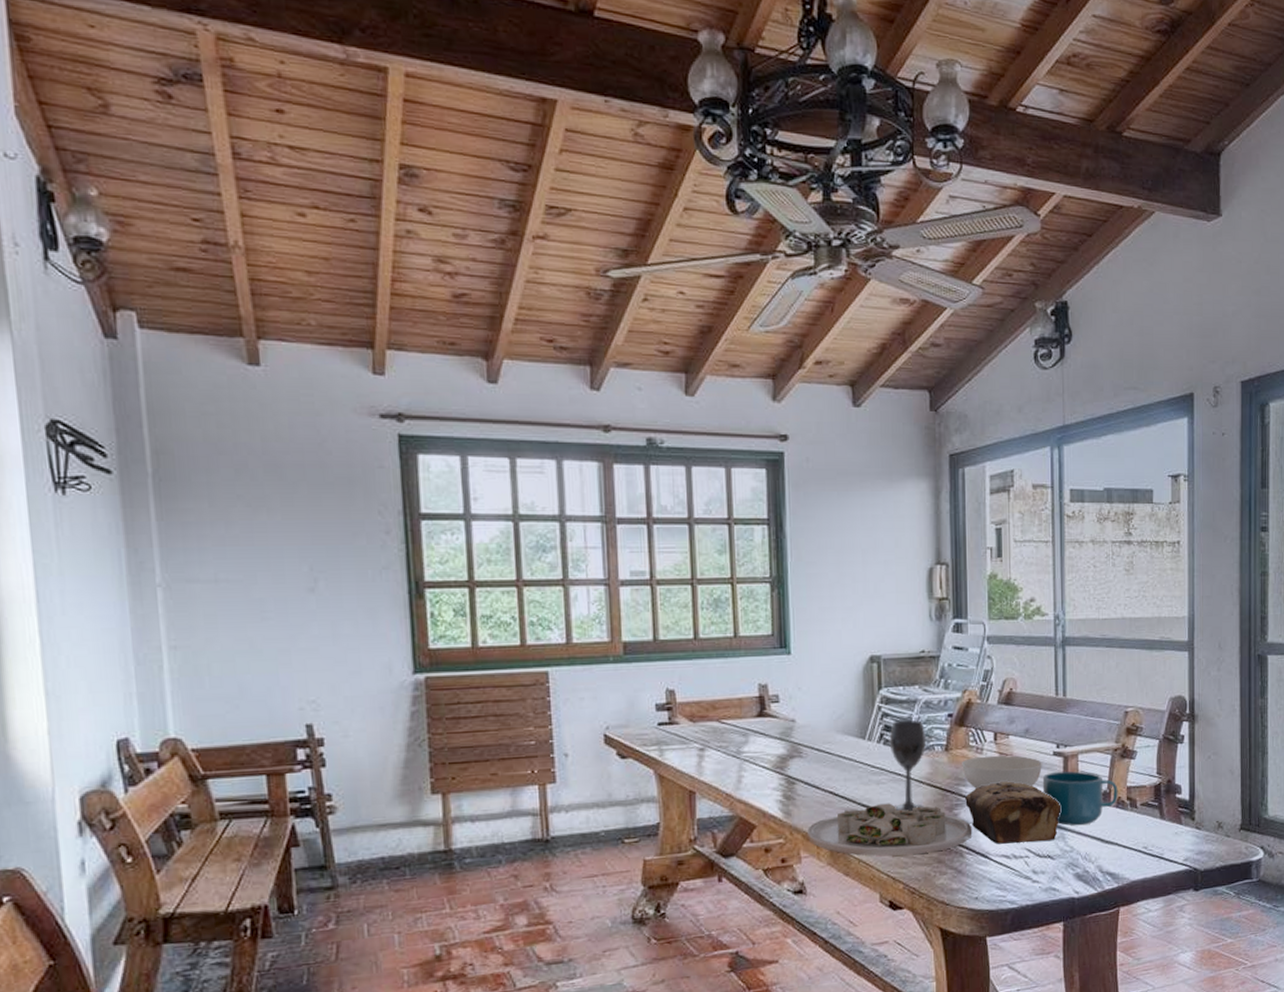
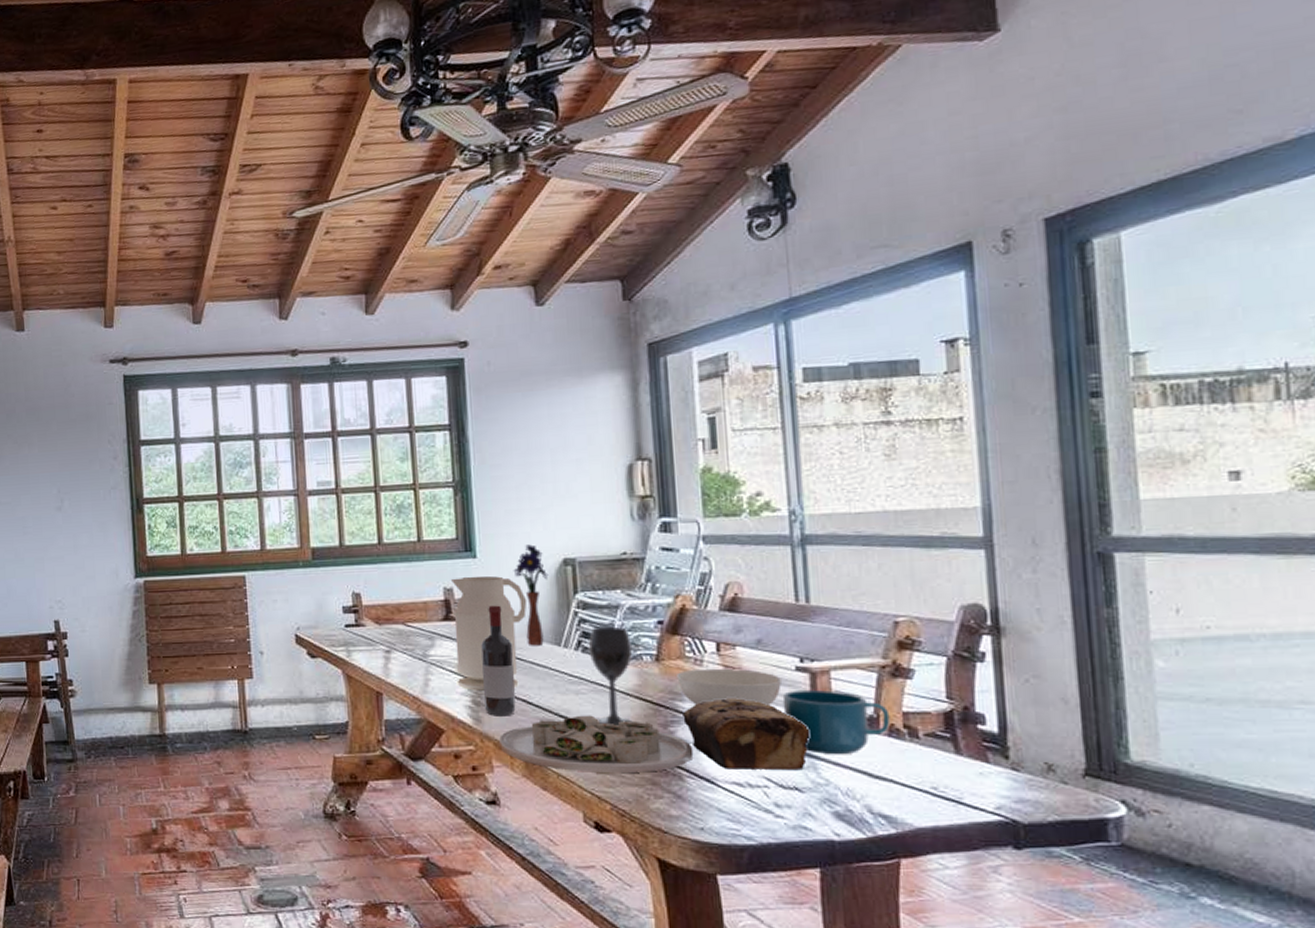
water jug: none [765,672,837,785] -> present [450,575,527,691]
wine bottle: none [793,701,823,810] -> present [481,605,516,718]
flower arrangement: none [824,642,857,740] -> present [513,544,549,646]

